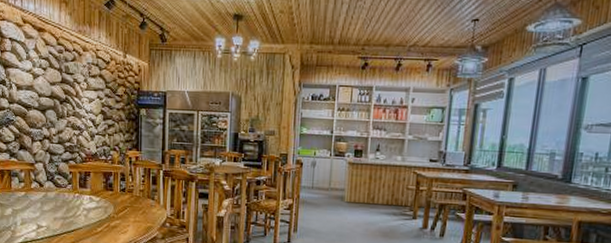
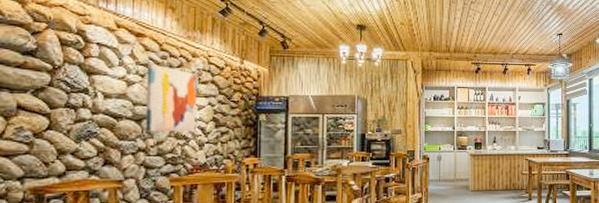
wall art: none [48,57,88,123] -> present [145,63,197,132]

